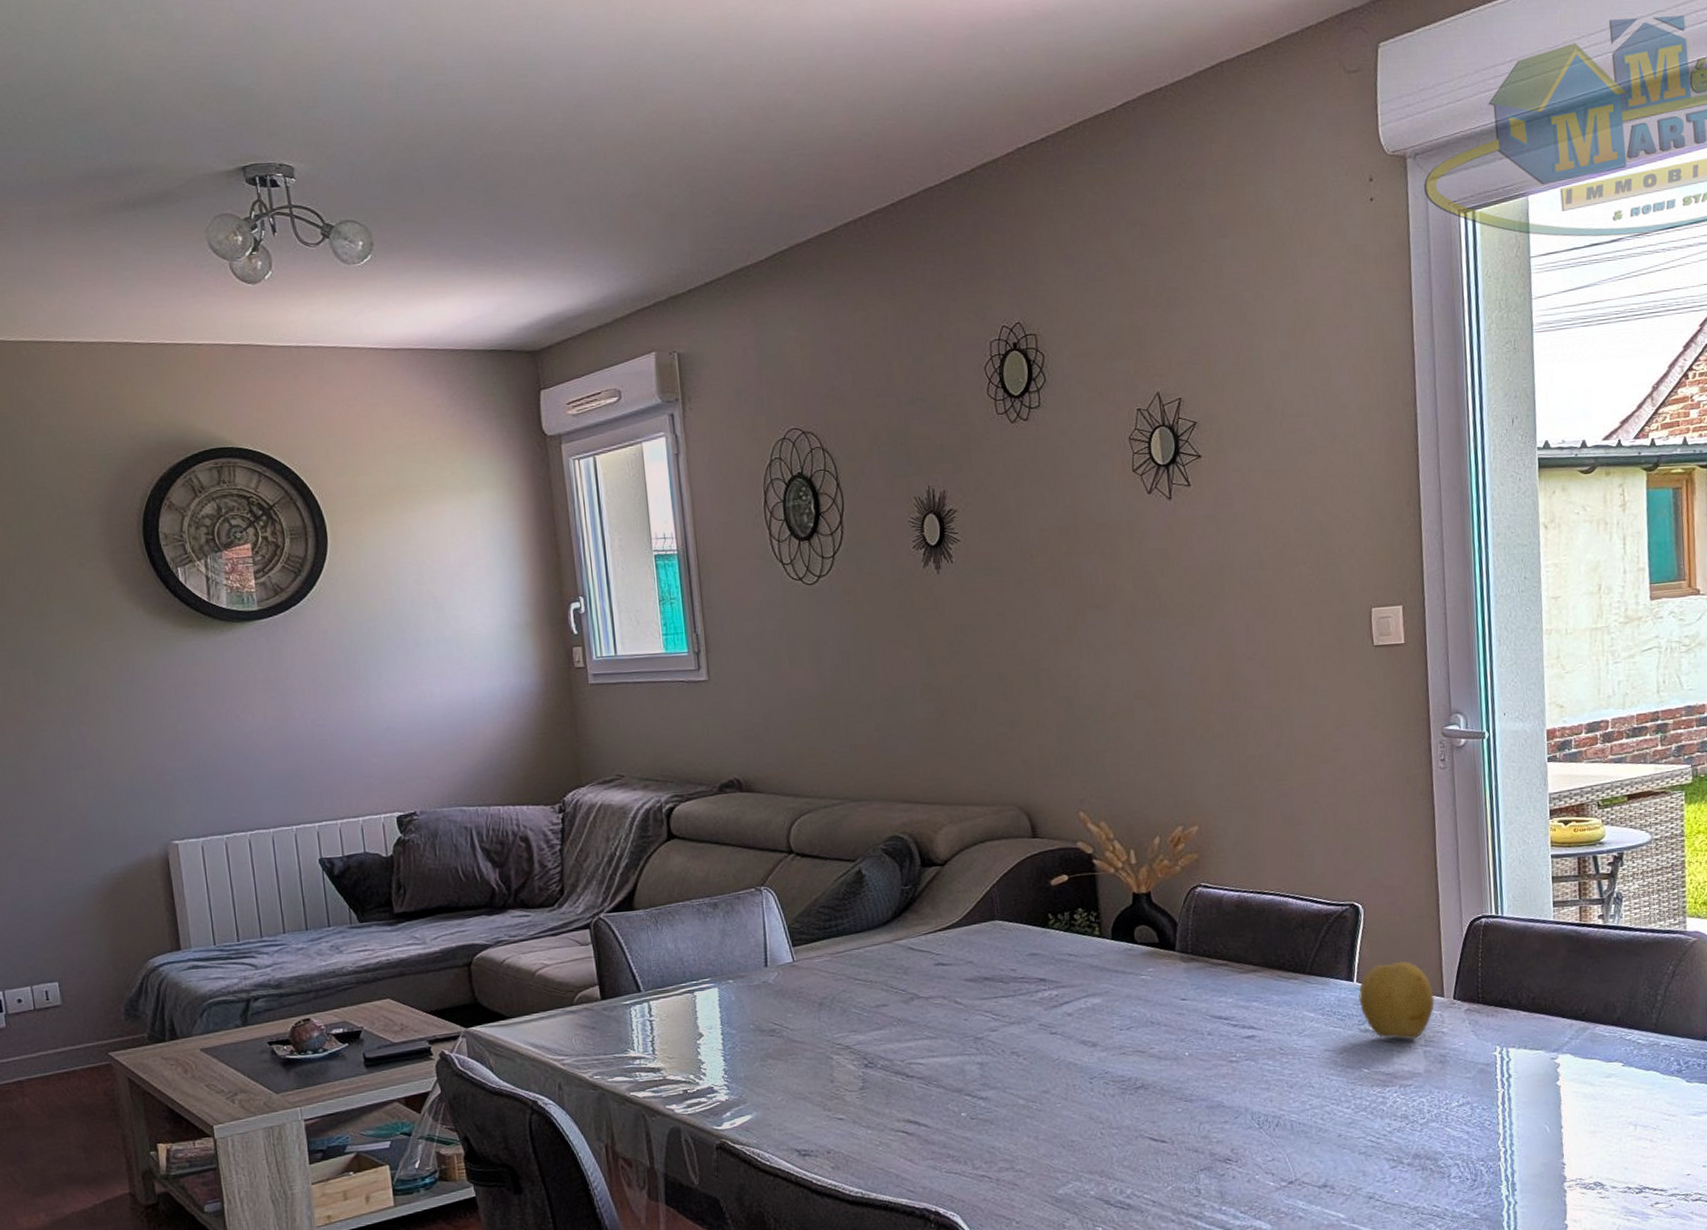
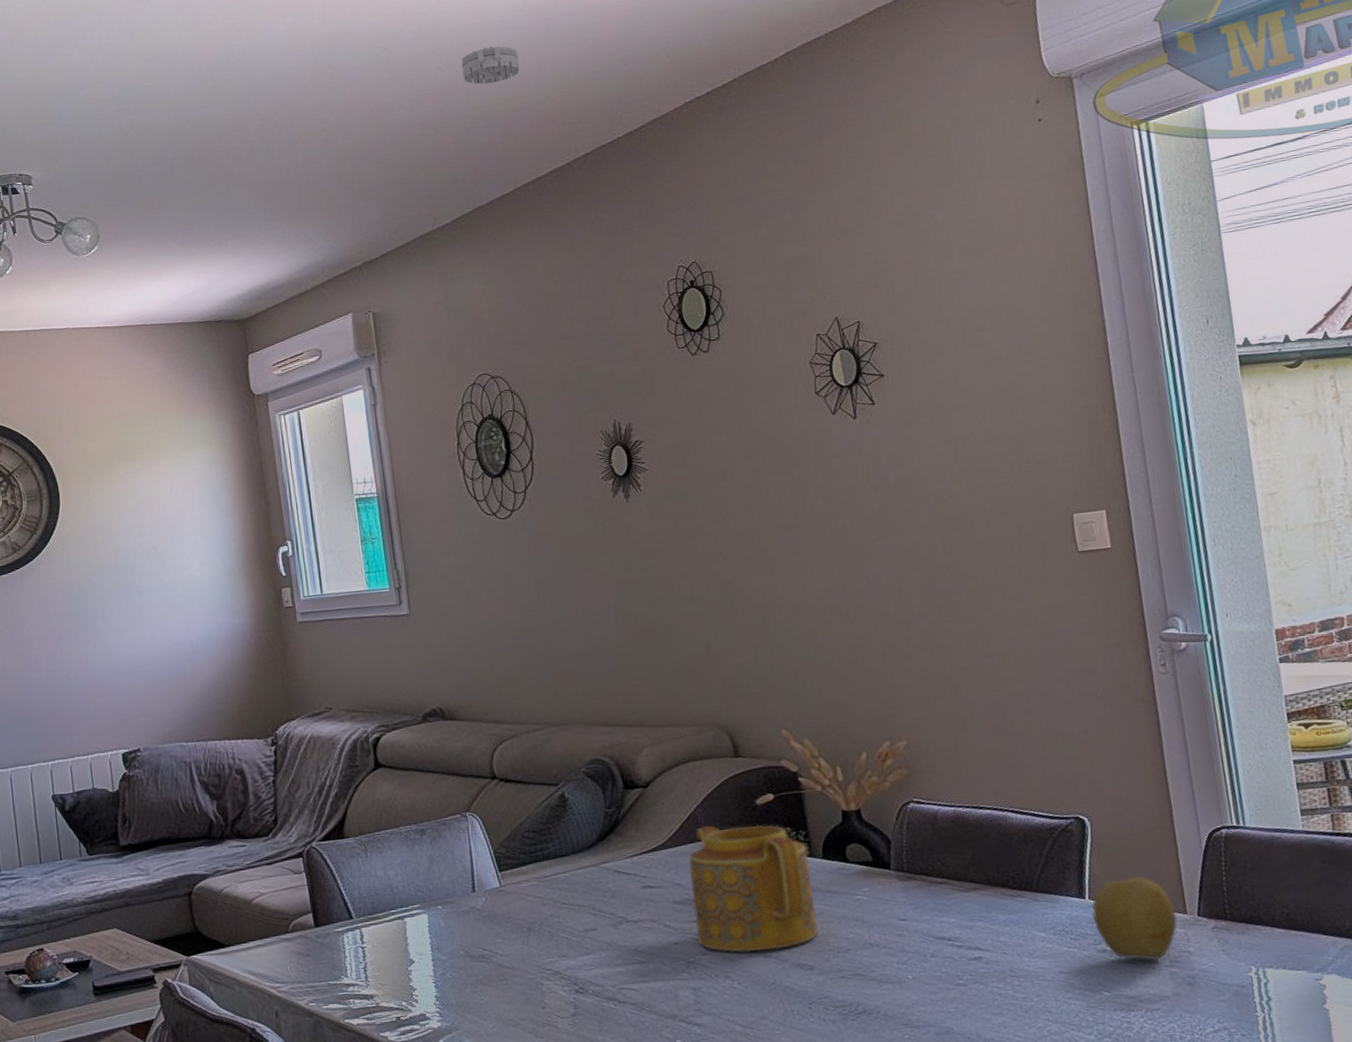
smoke detector: none [782,65,846,108] -> present [461,46,520,85]
teapot: none [982,904,1104,1029] -> present [689,824,819,953]

